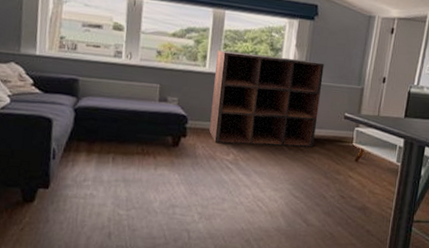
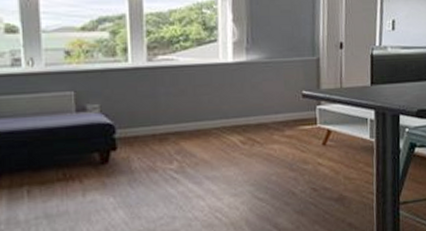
shelving unit: present [209,50,324,148] -> none [139,35,272,152]

